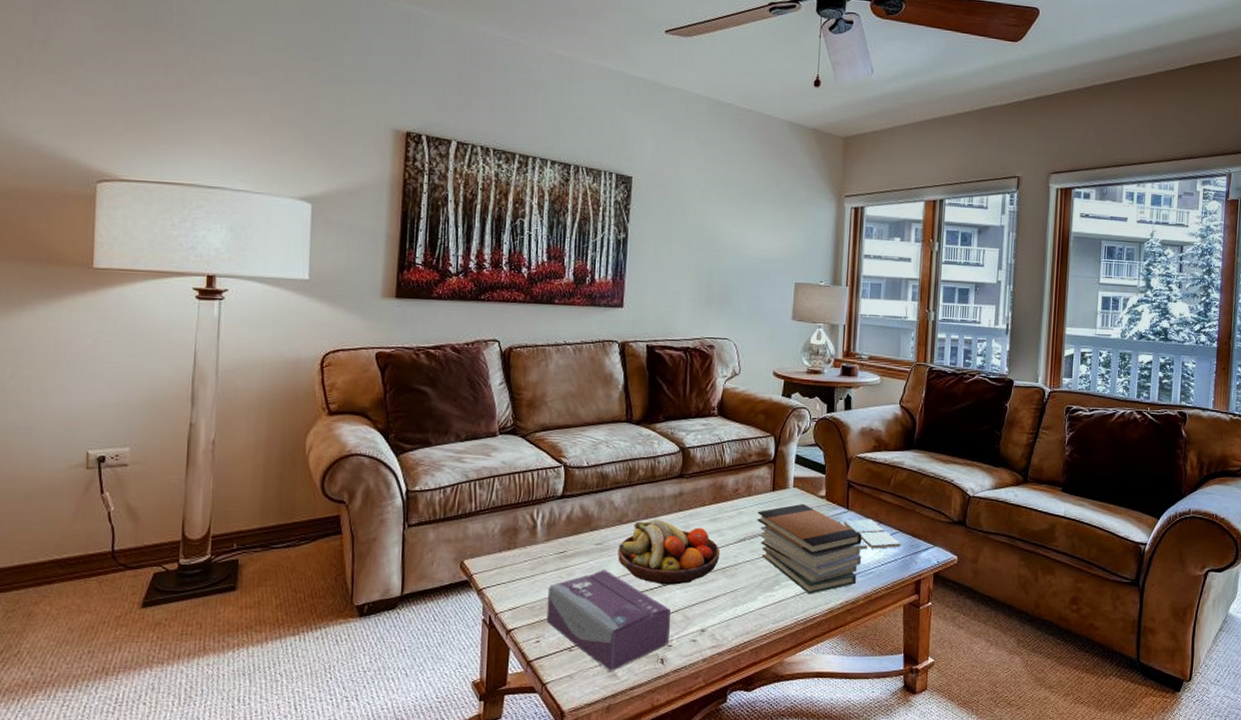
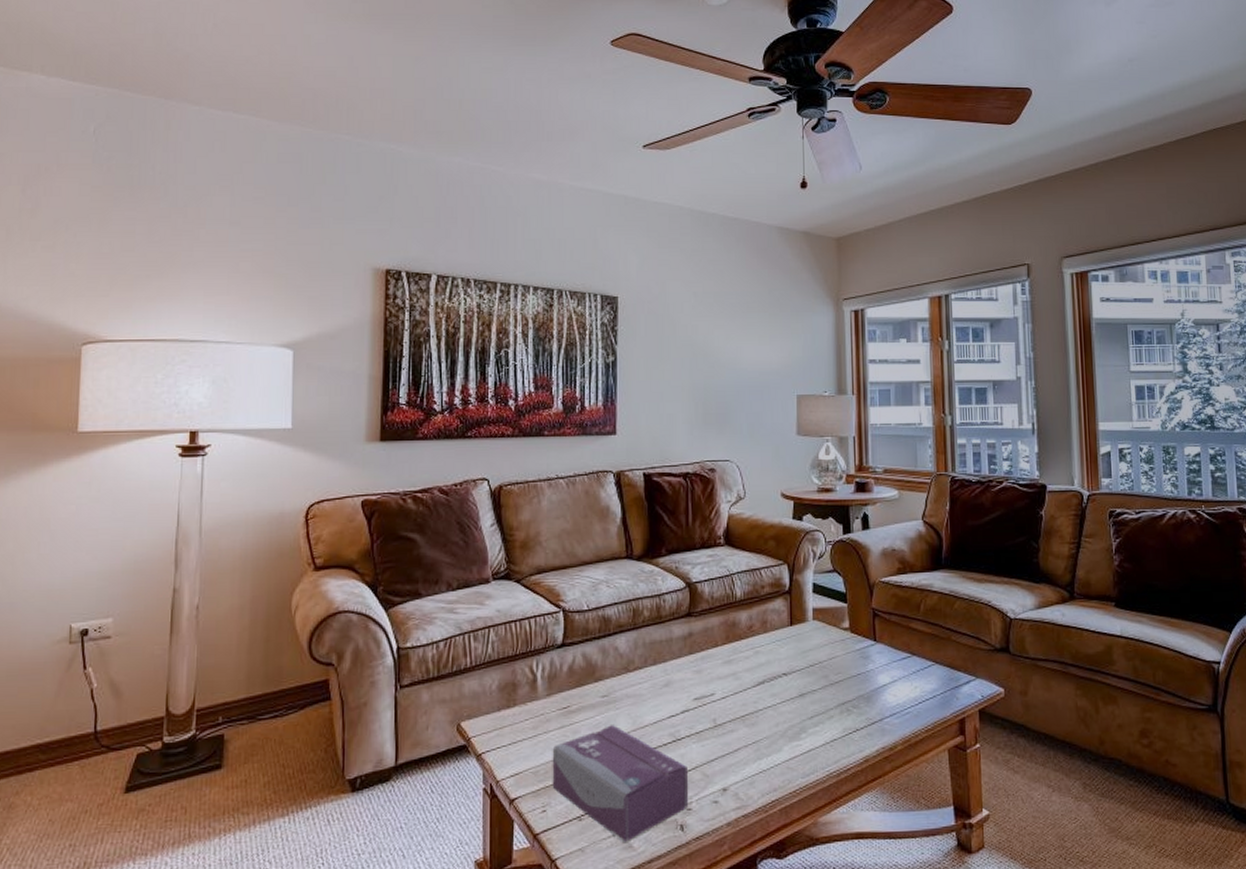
fruit bowl: present [618,519,720,585] -> none [626,664,738,739]
book stack: present [757,503,862,595] -> none [775,637,896,742]
drink coaster: present [837,518,901,550] -> none [864,651,939,687]

